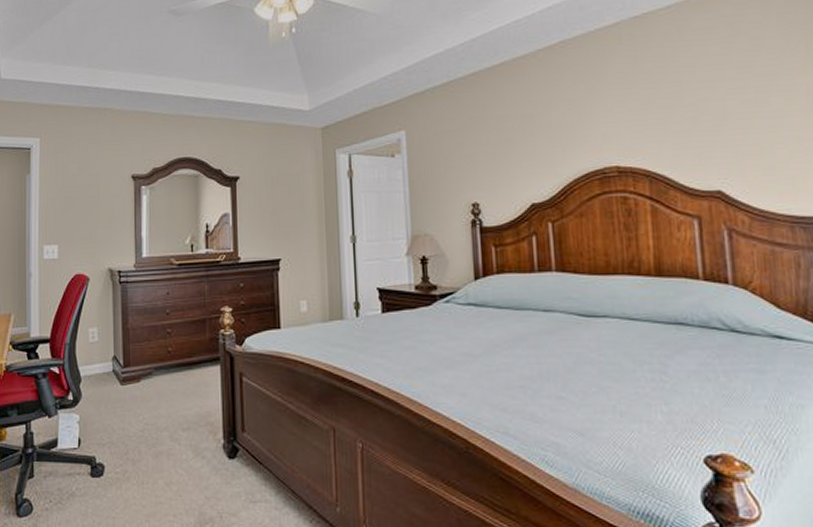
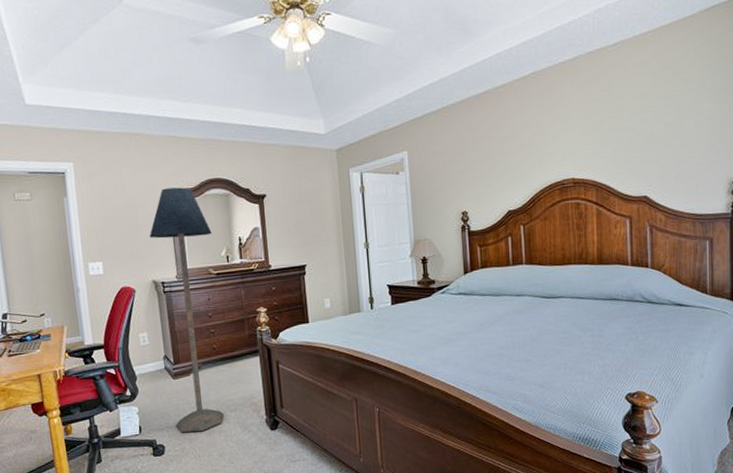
floor lamp: none [109,166,177,451] -> present [149,187,224,432]

